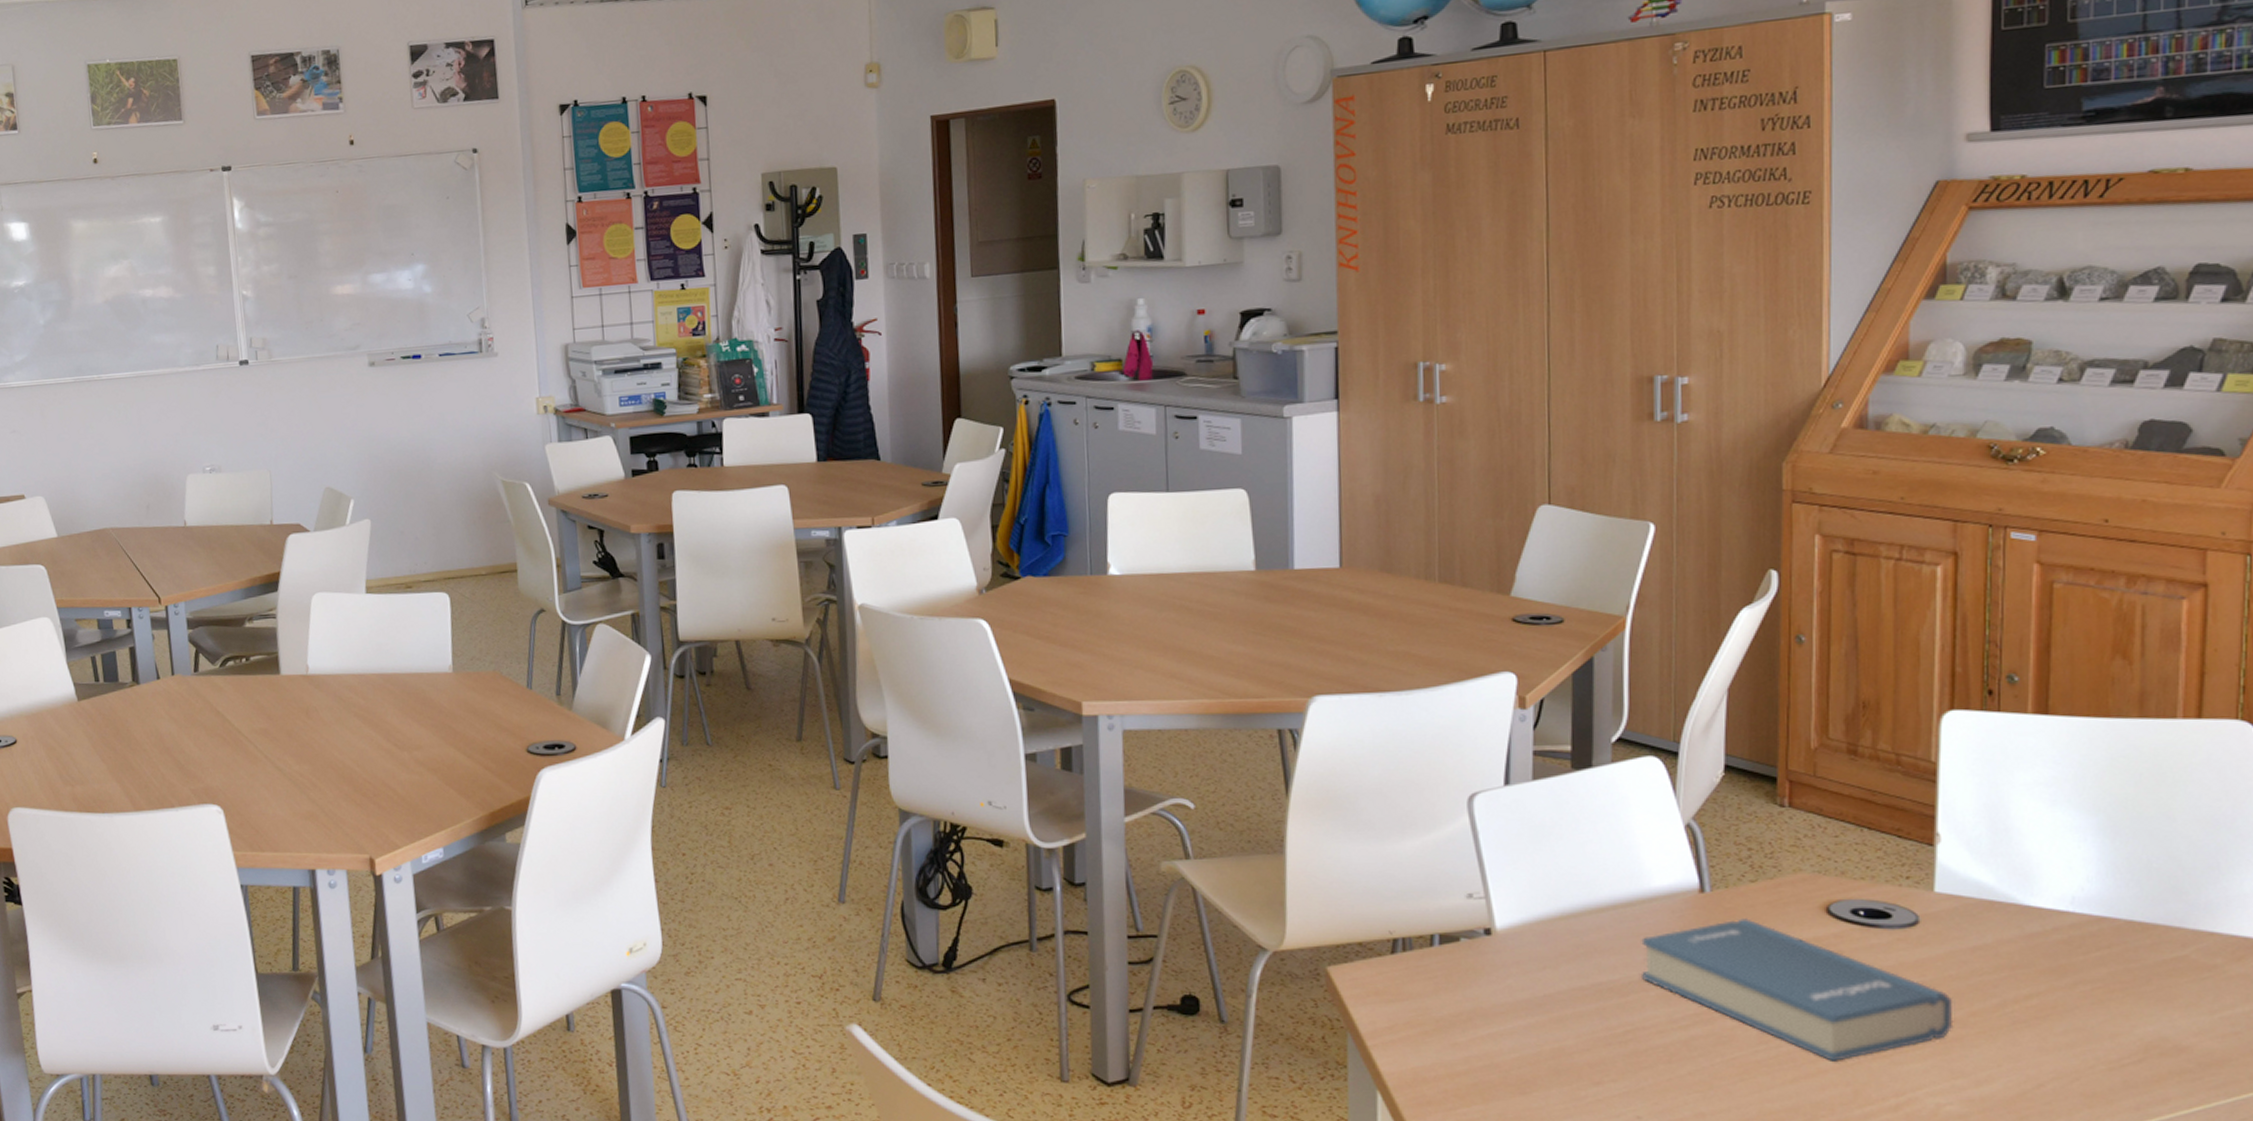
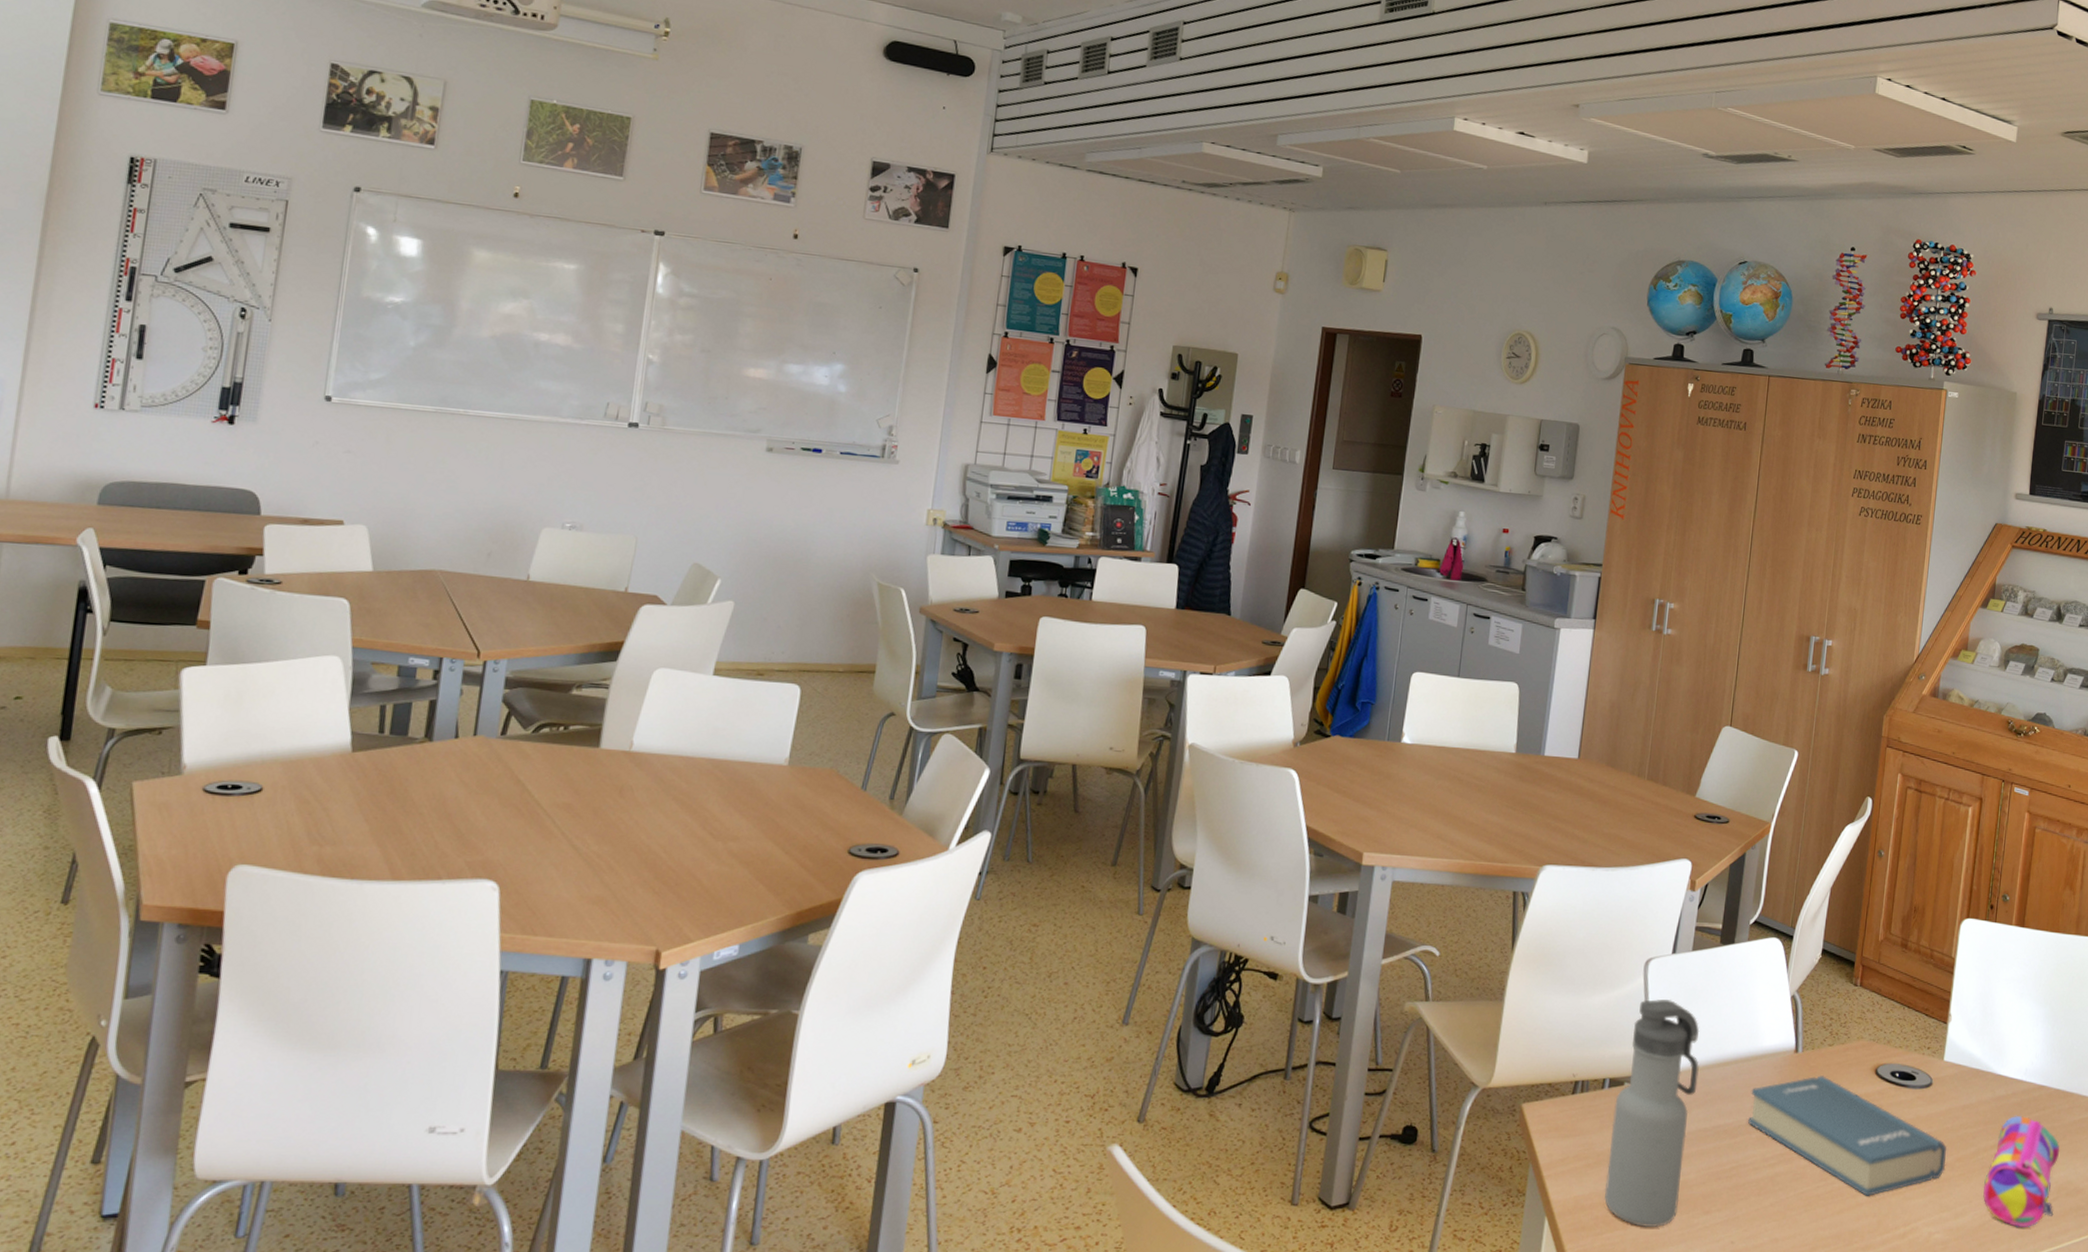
water bottle: none [1450,840,1563,1102] -> present [1604,999,1700,1228]
pencil case: none [2017,955,2143,1098] -> present [1983,1115,2060,1228]

